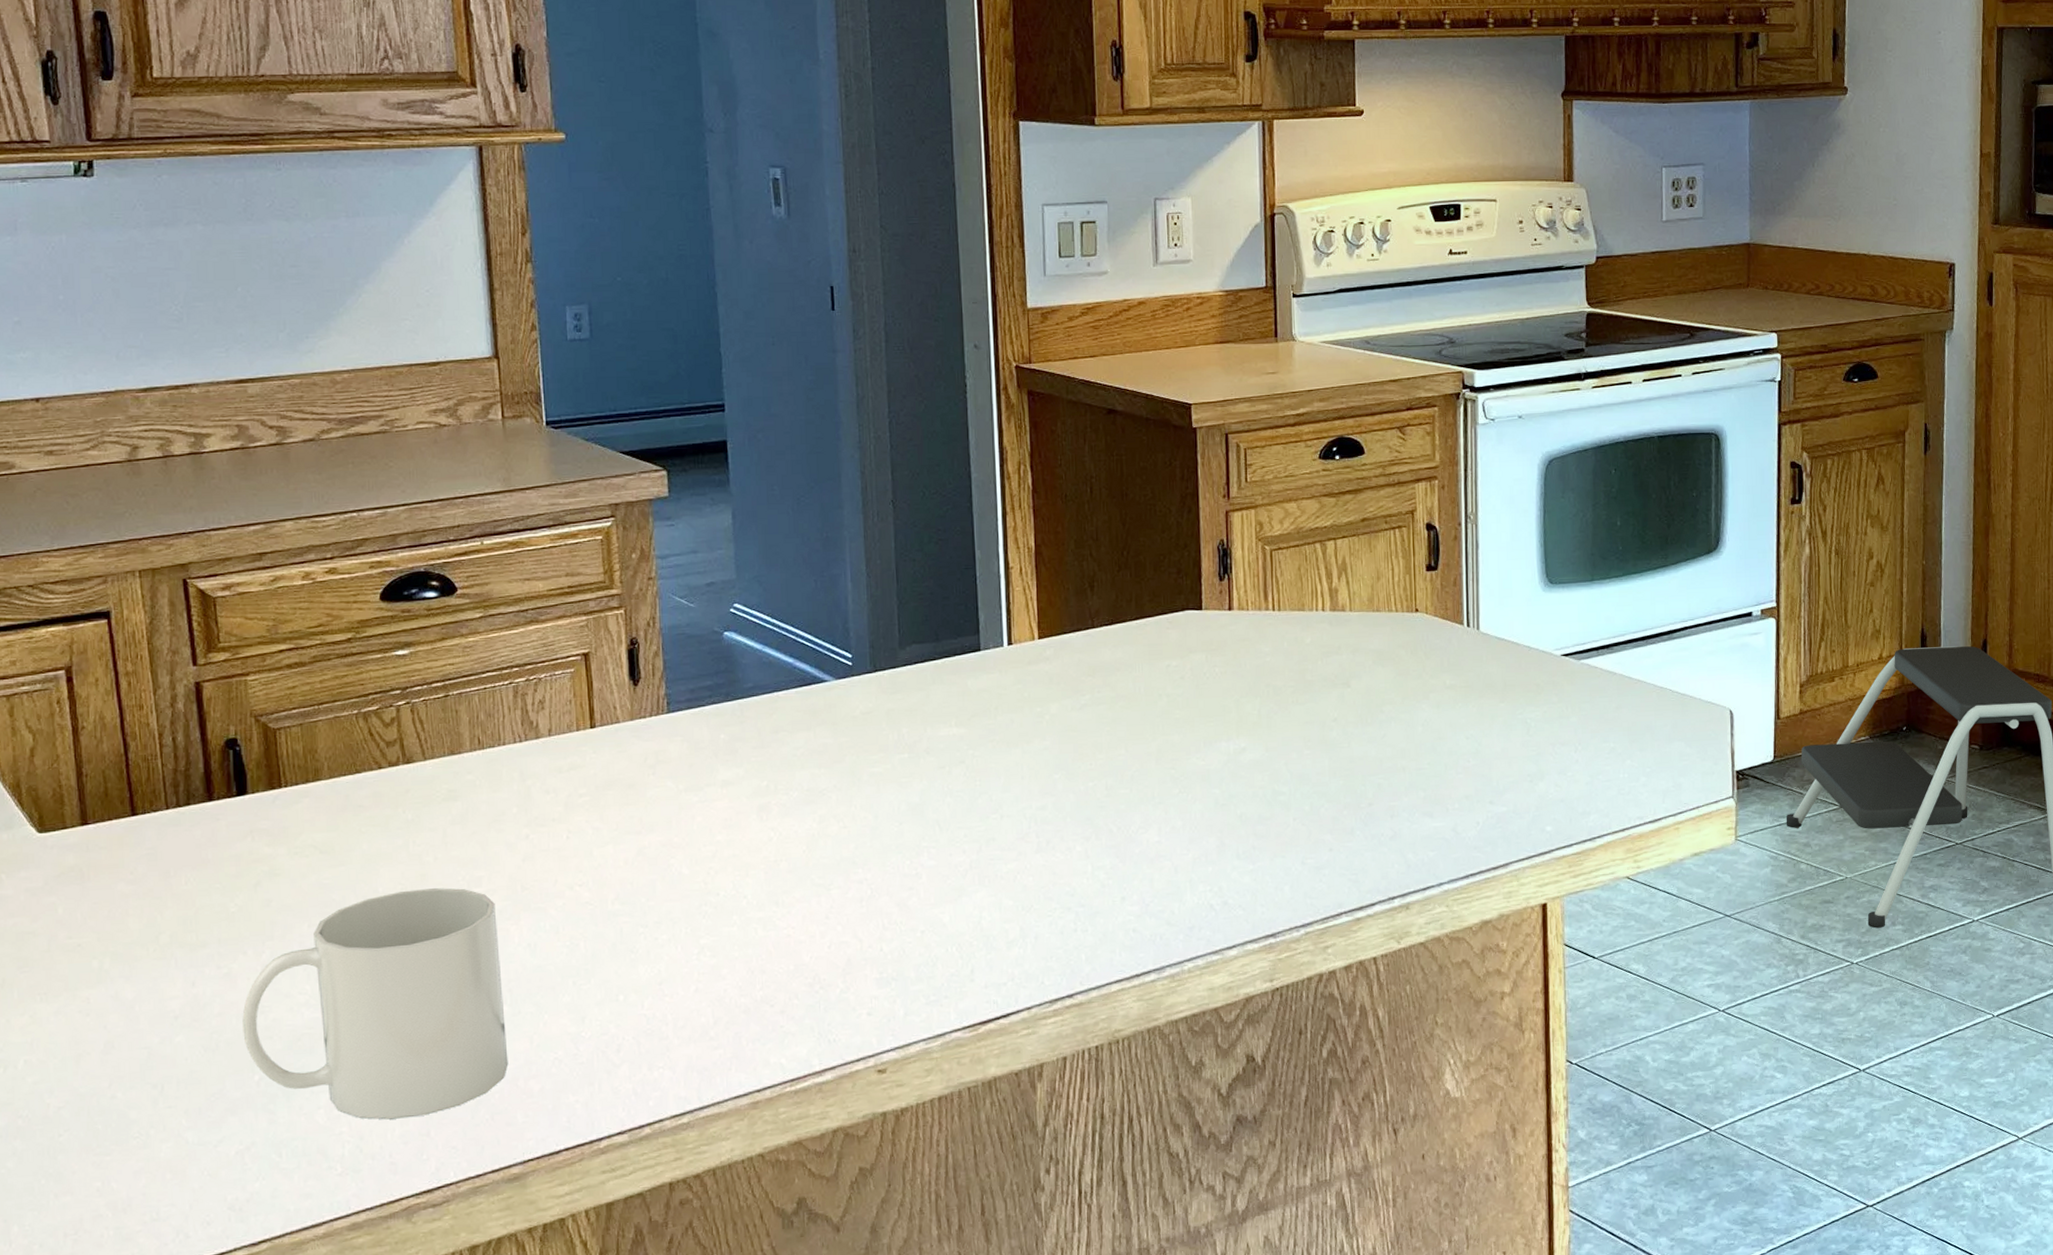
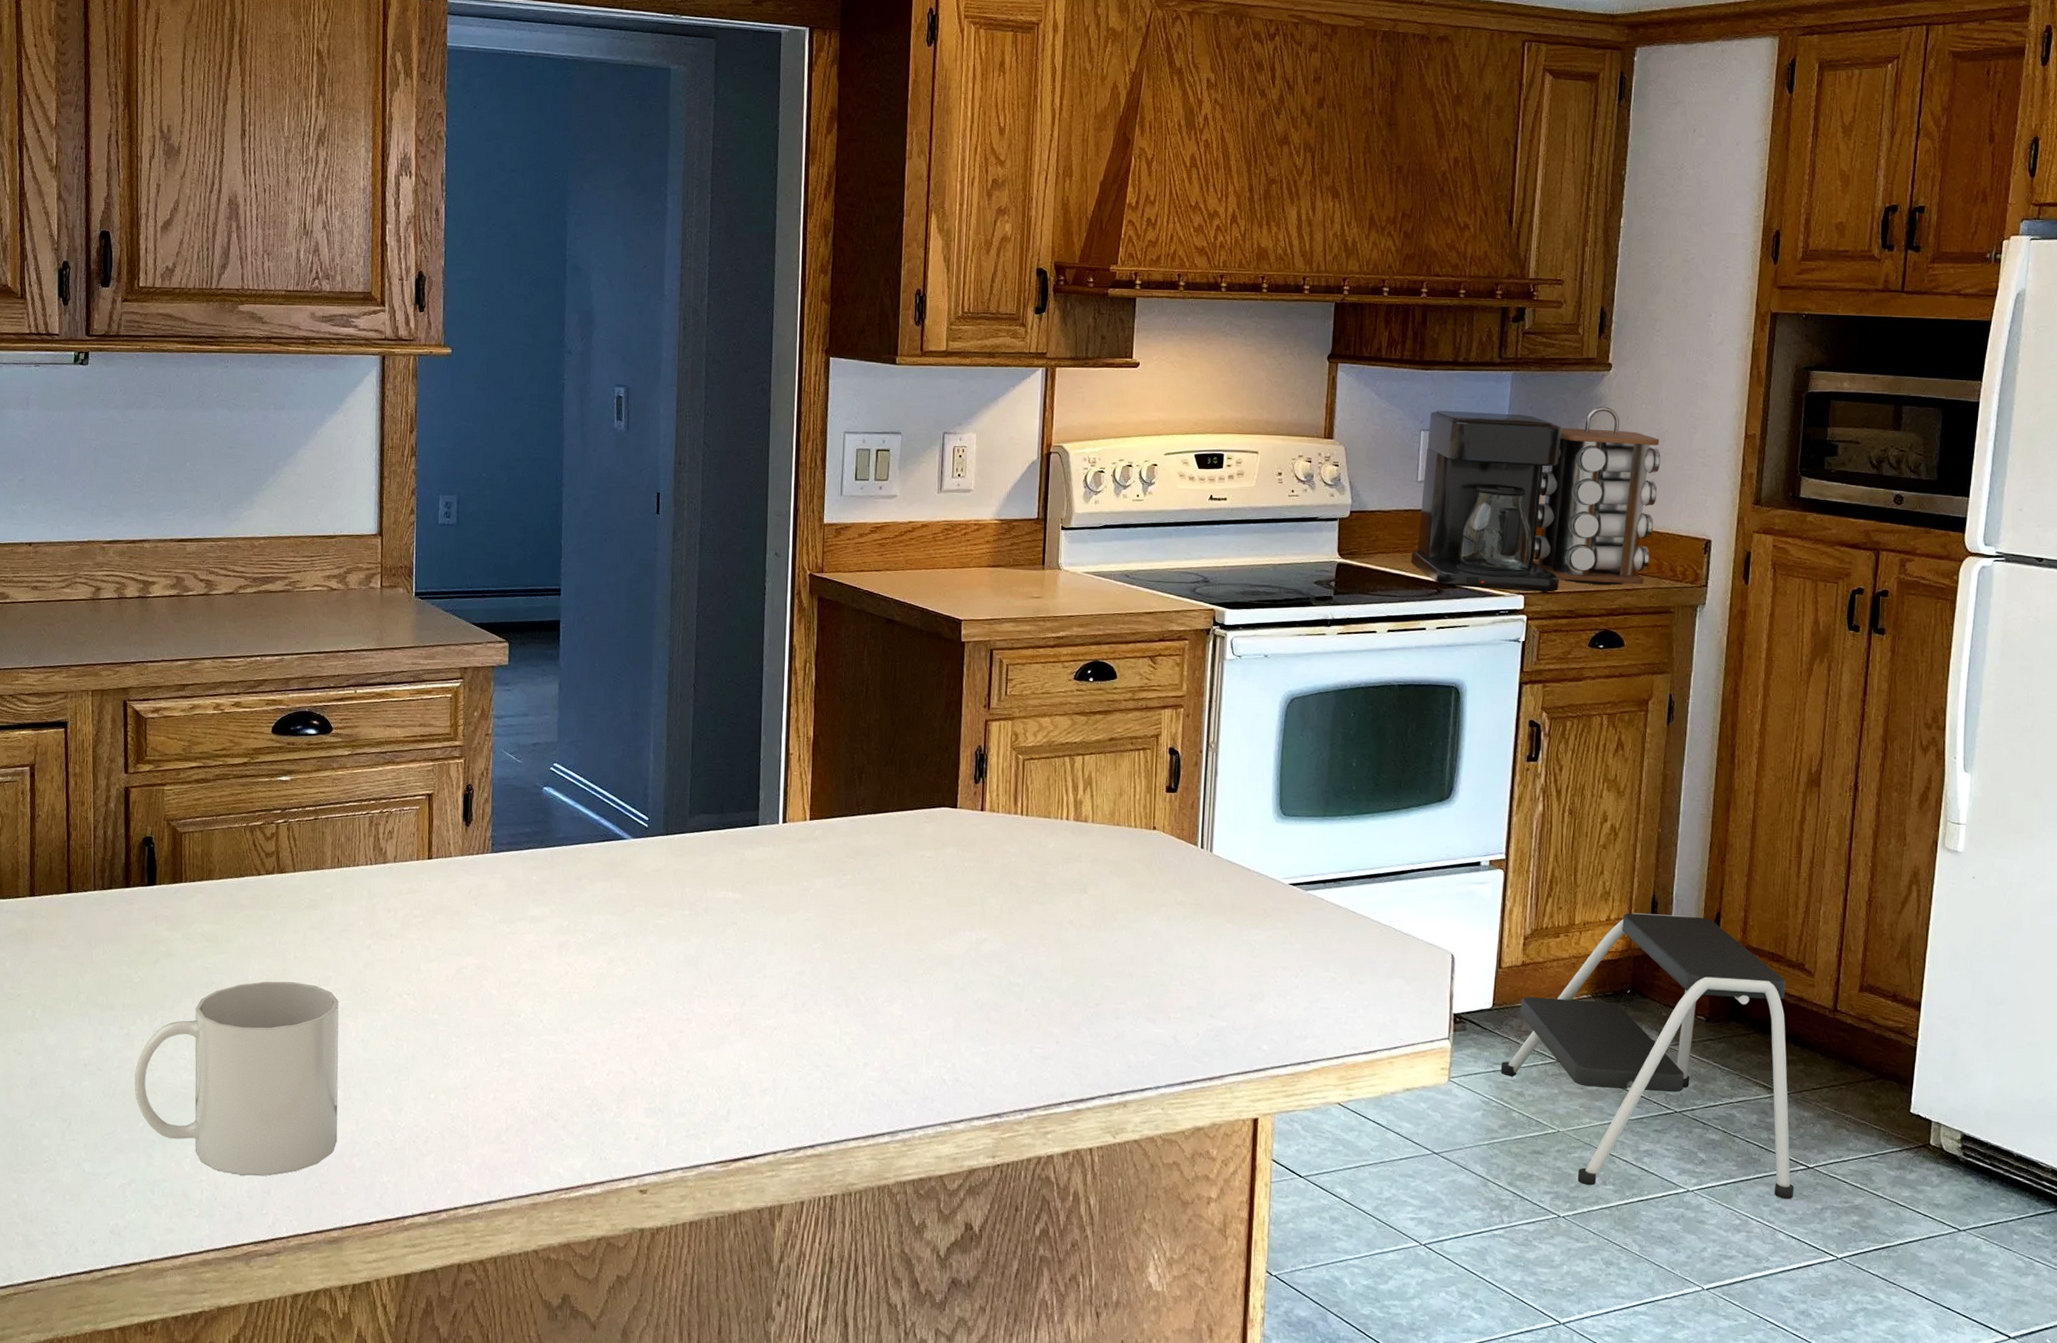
coffee maker: none [1662,144,1811,330] -> present [1411,411,1562,592]
spice rack: none [1783,132,1902,317] -> present [1532,407,1661,585]

